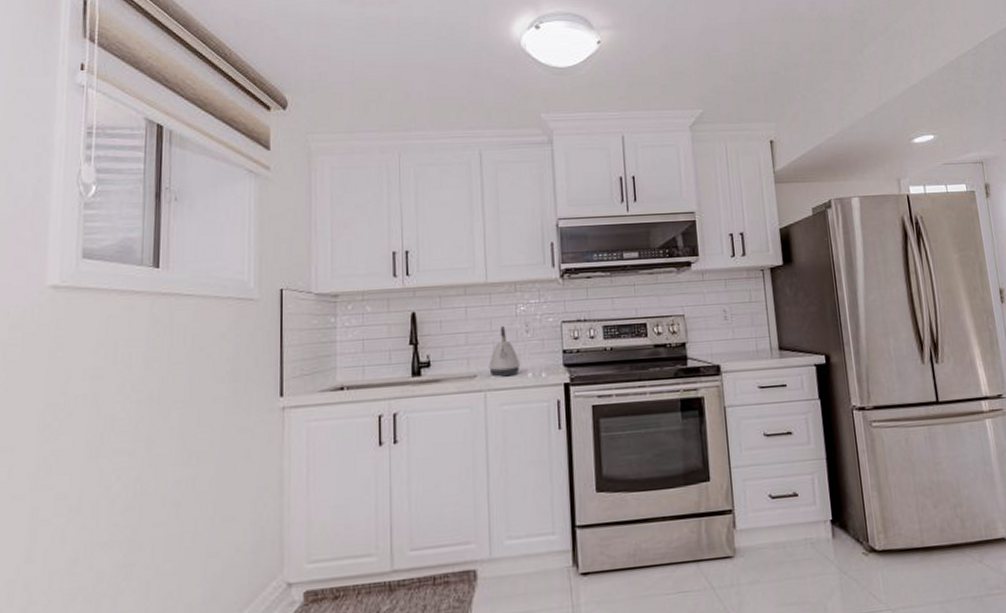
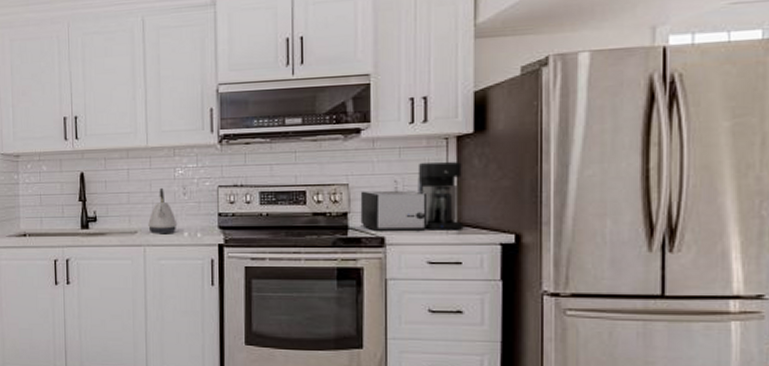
toaster: none [695,318,755,361] -> present [360,190,428,232]
coffee maker: none [741,290,785,356] -> present [418,161,464,230]

